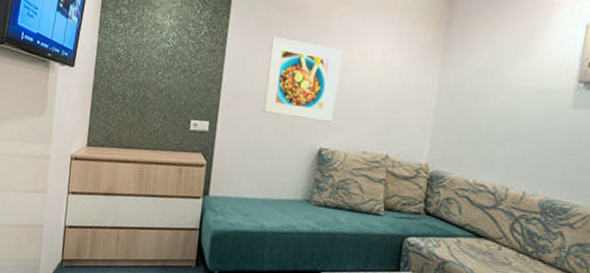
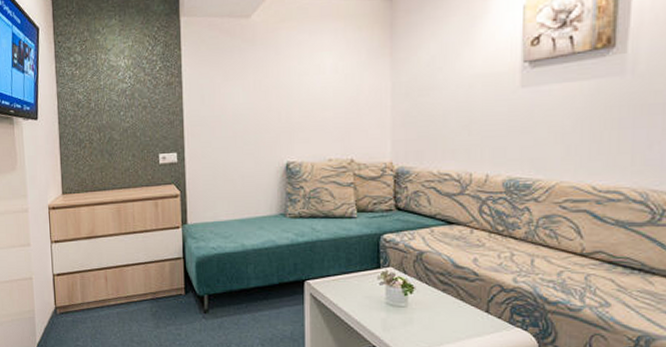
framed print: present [263,36,343,122] -> none [225,61,295,137]

